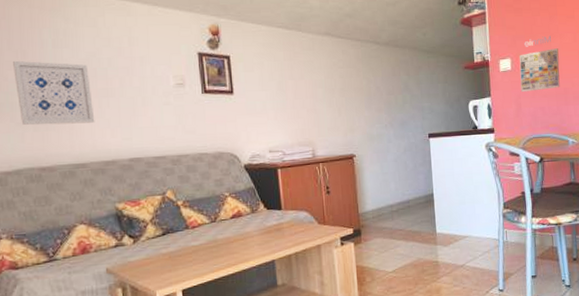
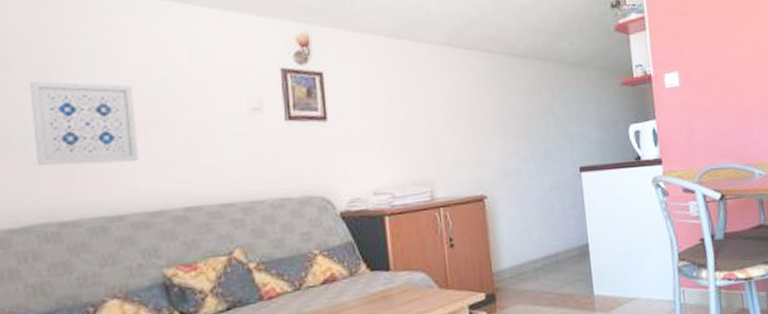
calendar: present [519,35,560,92] -> none [688,43,740,113]

